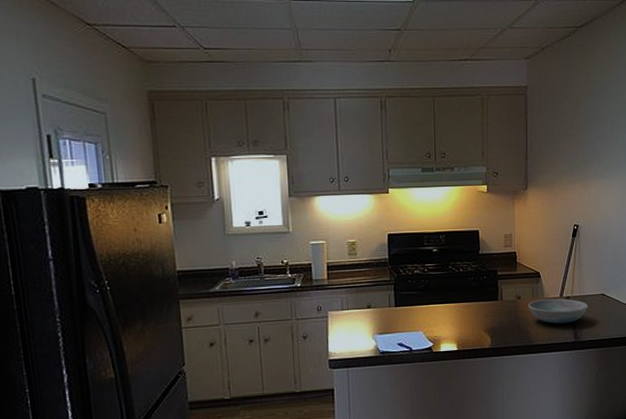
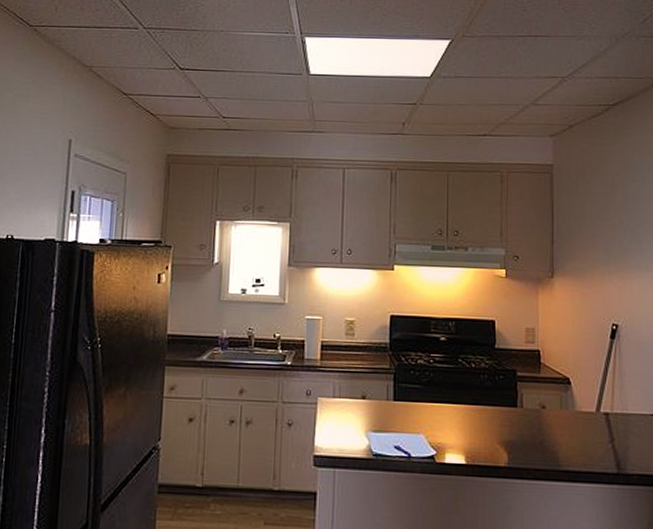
dish: present [527,298,588,324] -> none [554,412,634,448]

